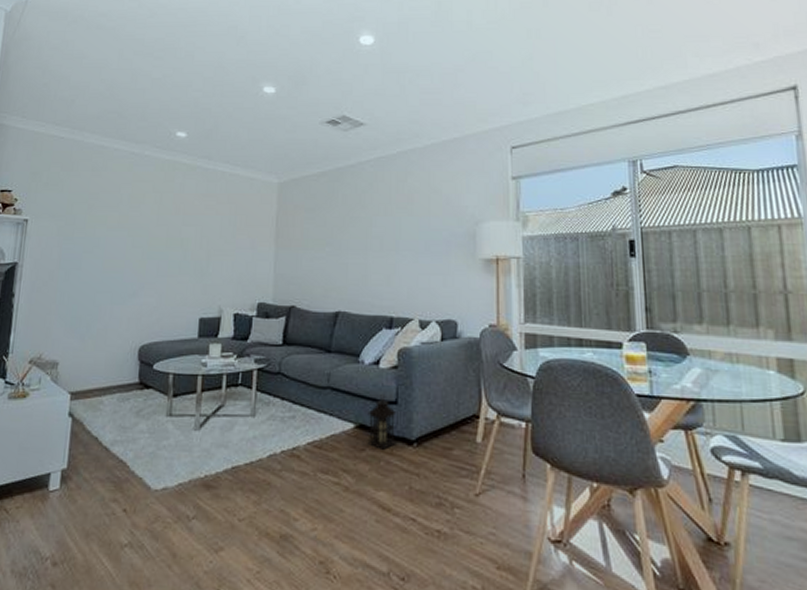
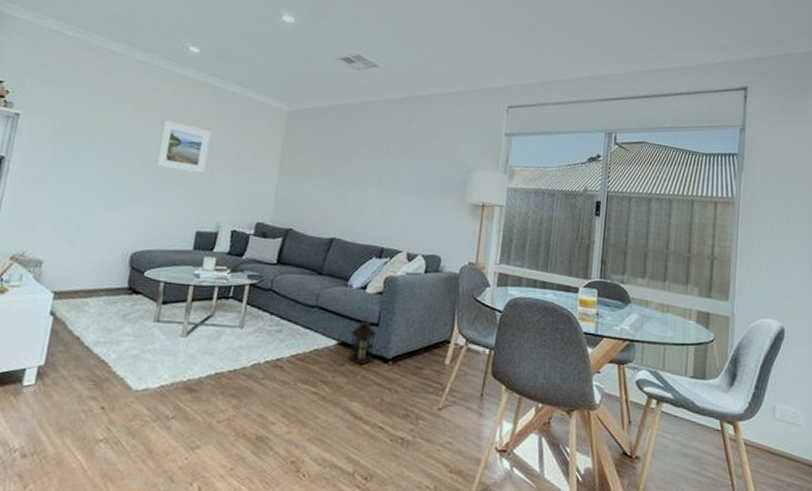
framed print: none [155,208,205,258] -> present [156,120,211,174]

